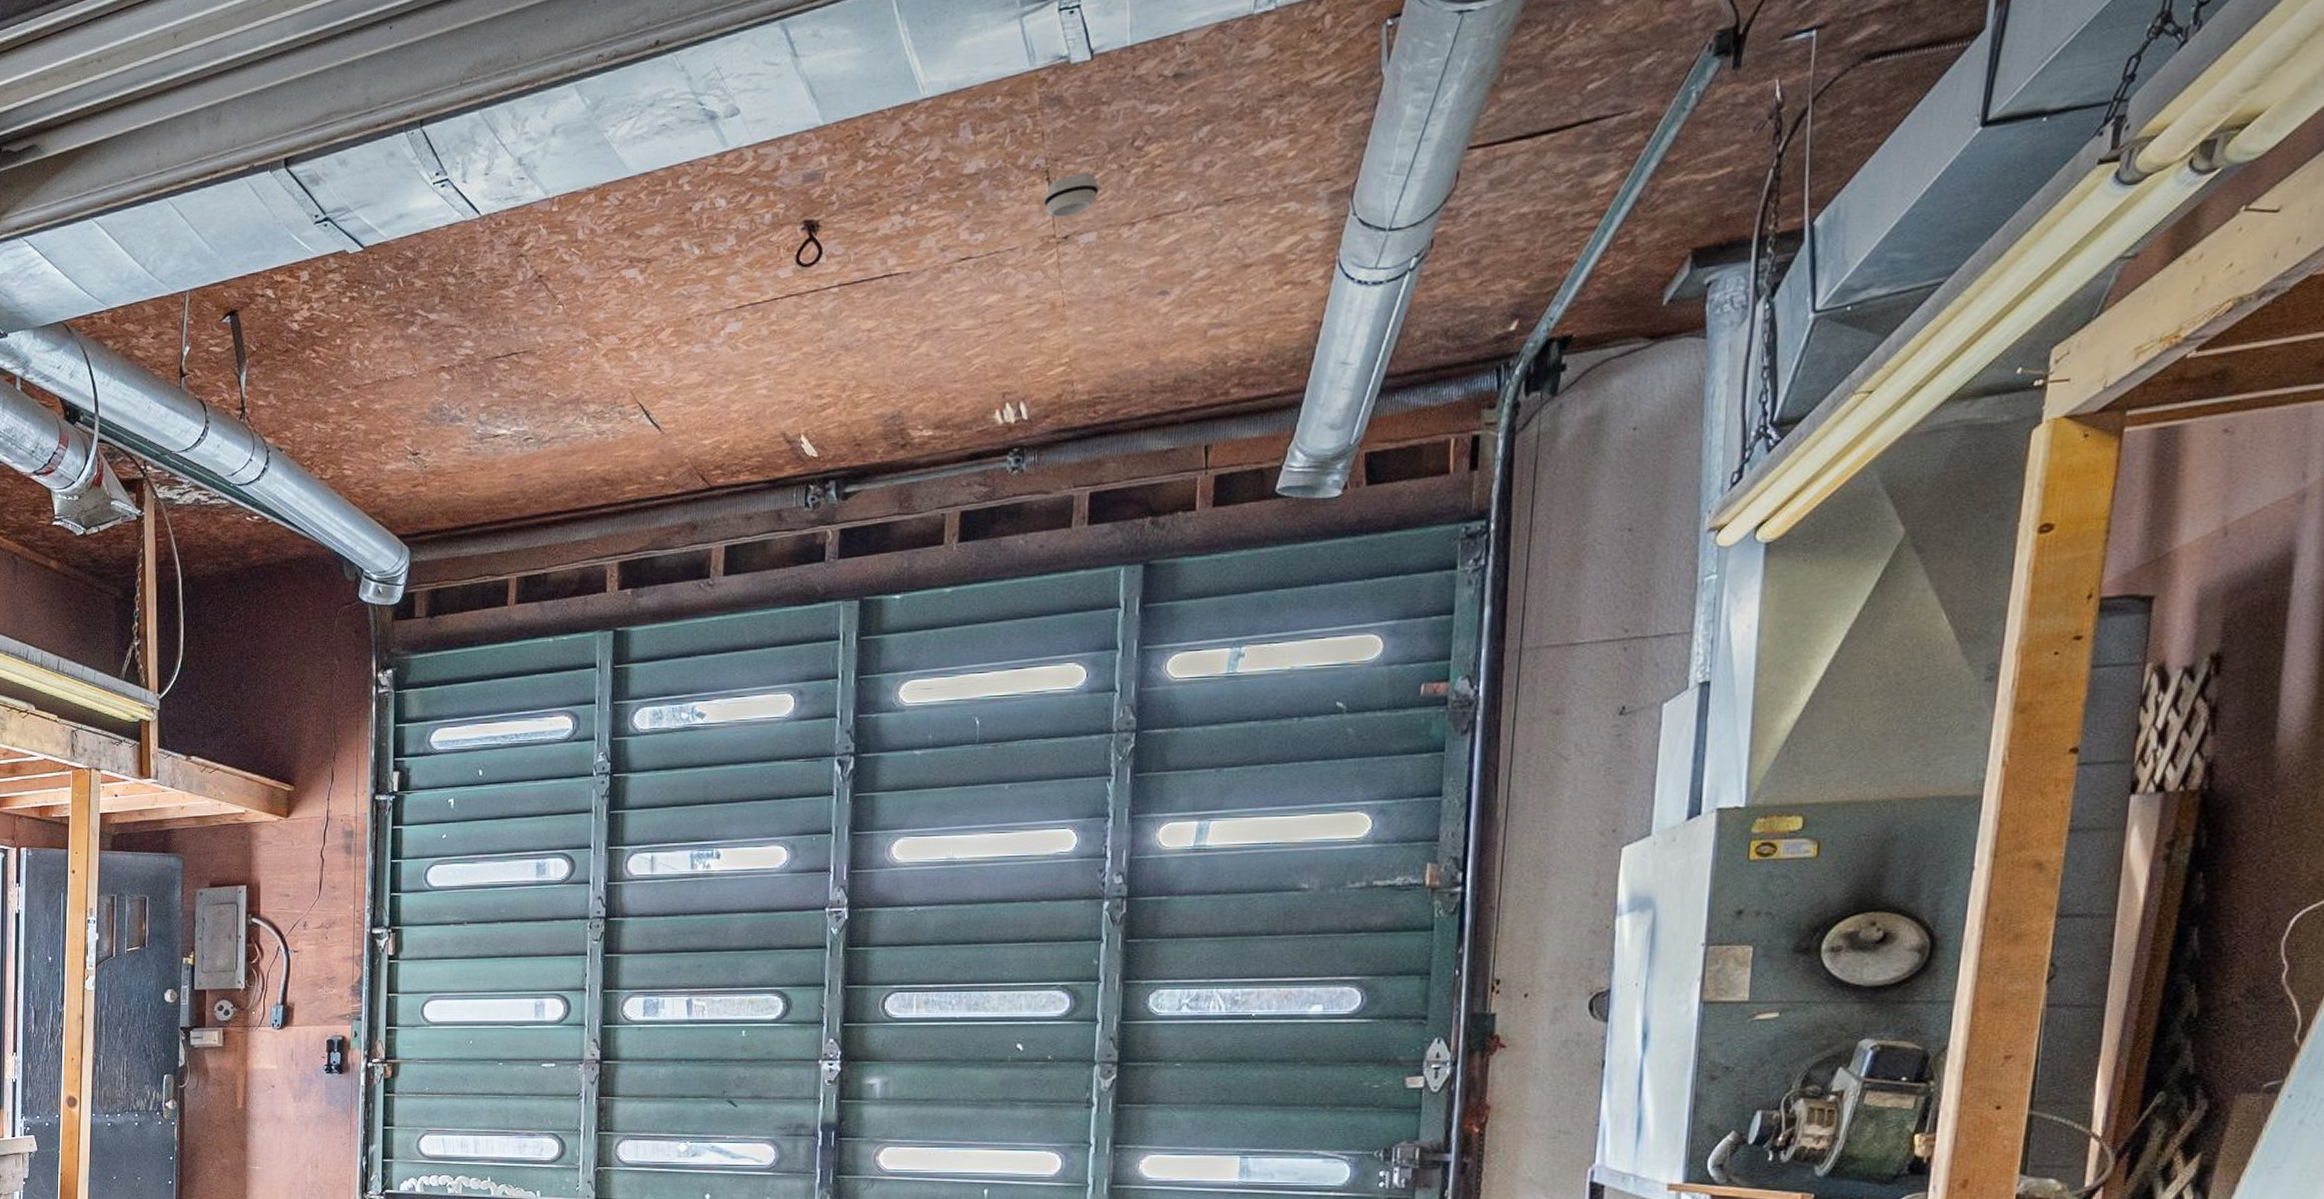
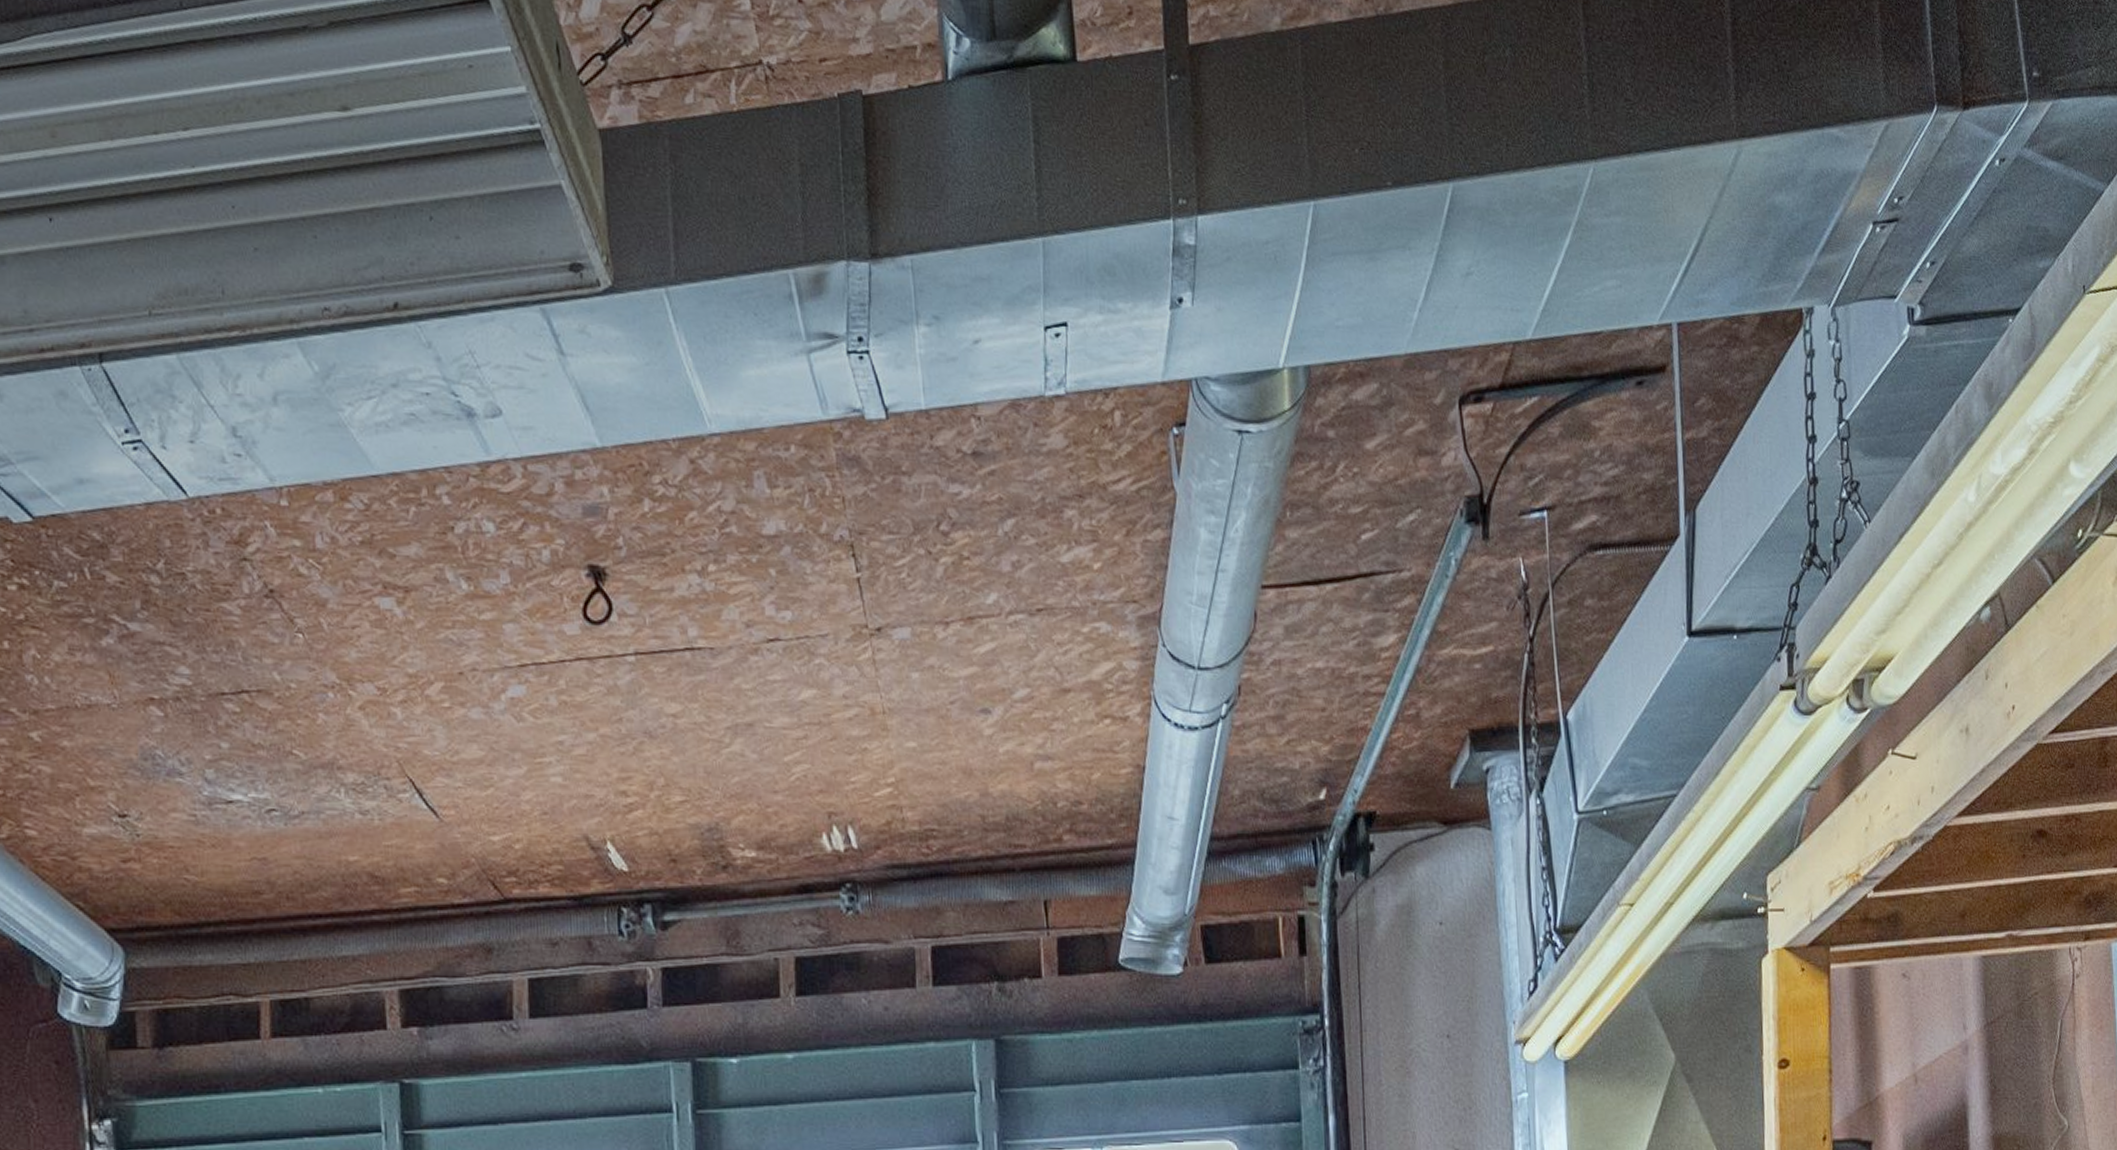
smoke detector: present [1043,173,1100,218] -> none [851,554,909,605]

